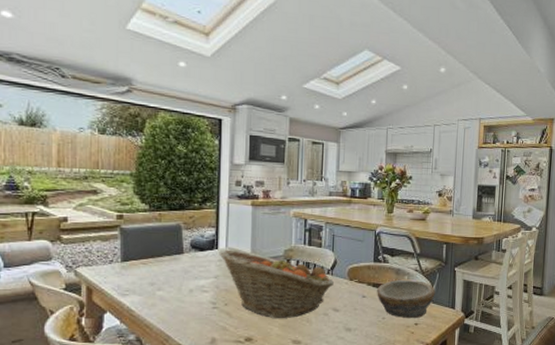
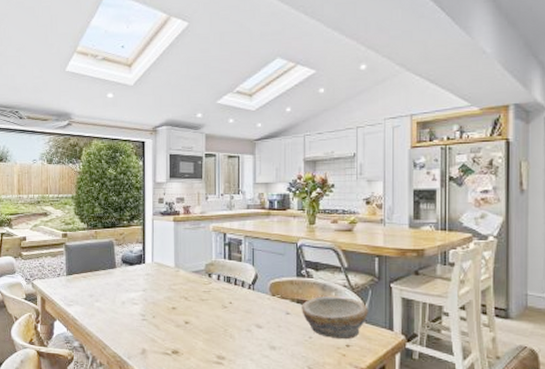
fruit basket: present [219,249,334,319] -> none [146,264,255,333]

